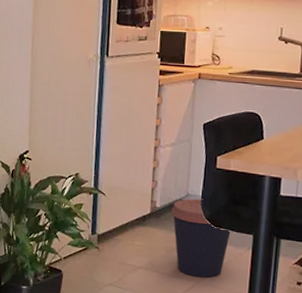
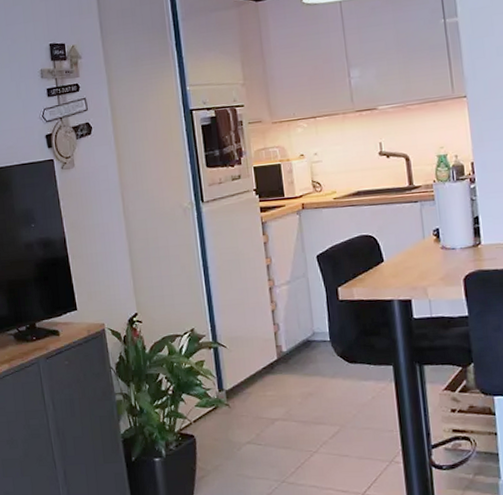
coffee cup: present [171,198,231,278] -> none [299,335,368,420]

